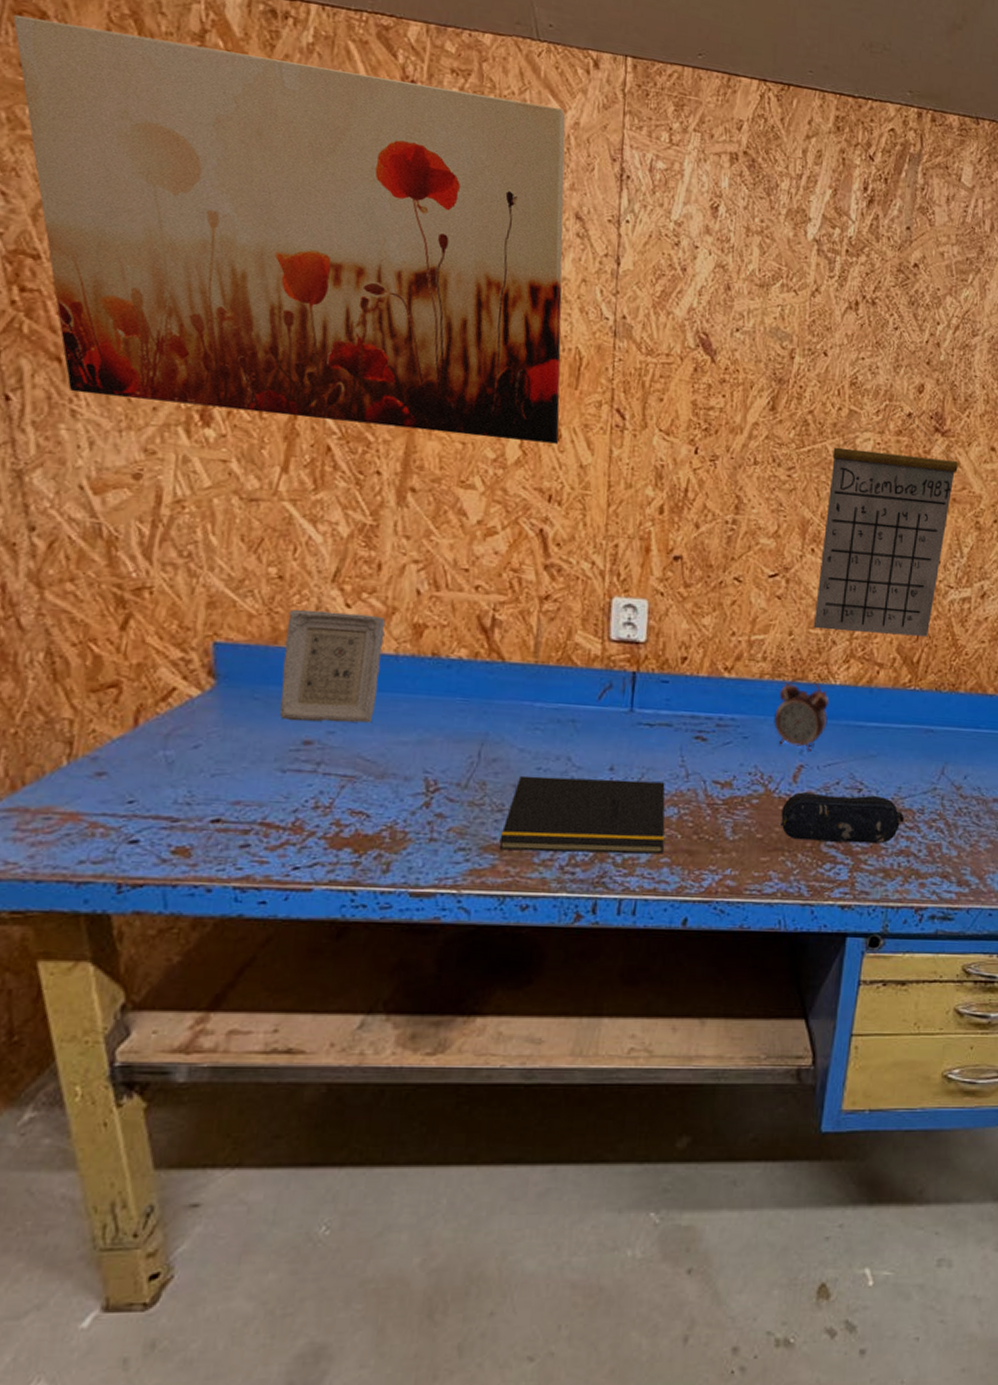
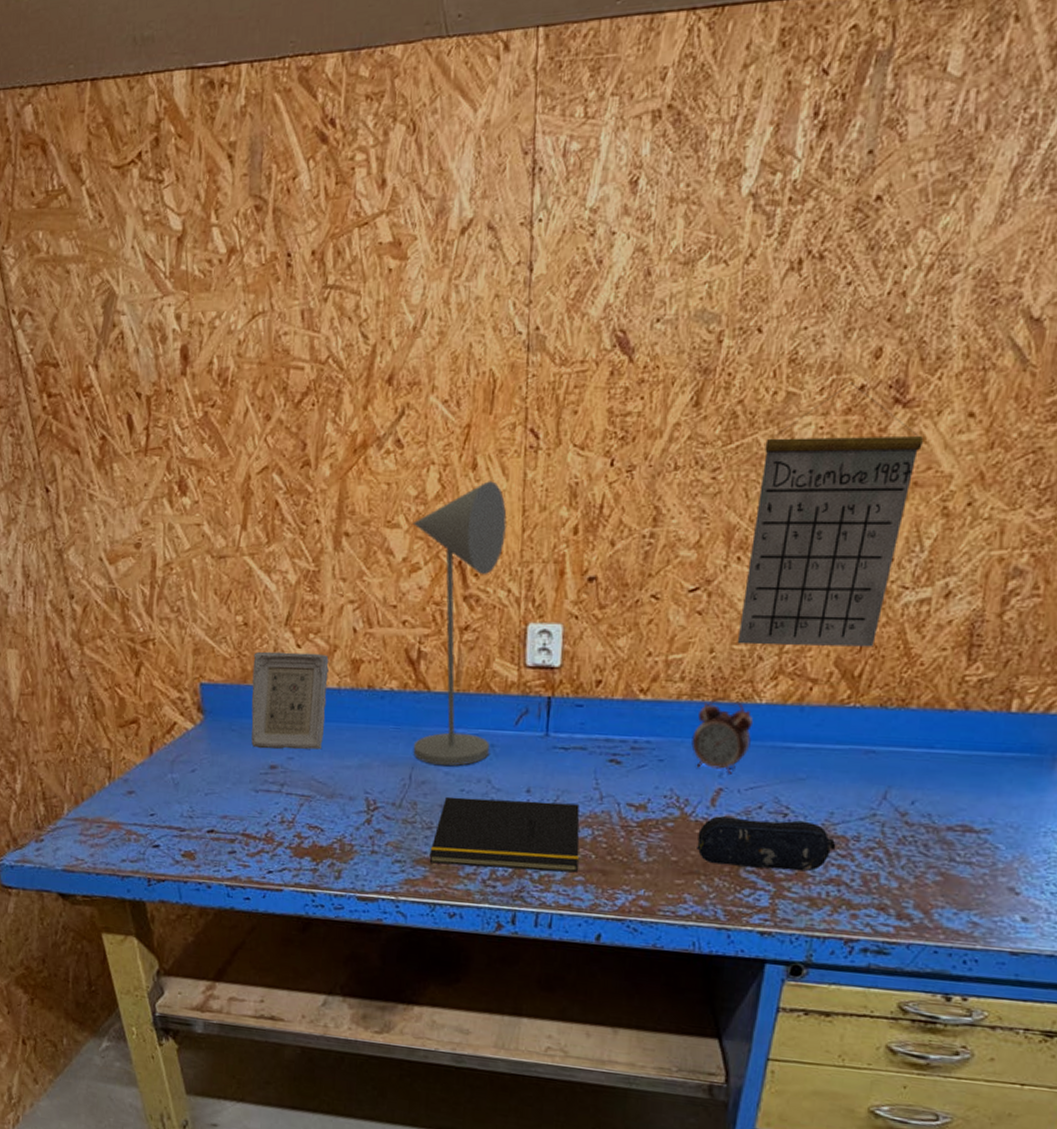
wall art: present [13,14,566,444] -> none [24,108,476,479]
desk lamp: none [483,453,592,743] -> present [412,481,507,766]

